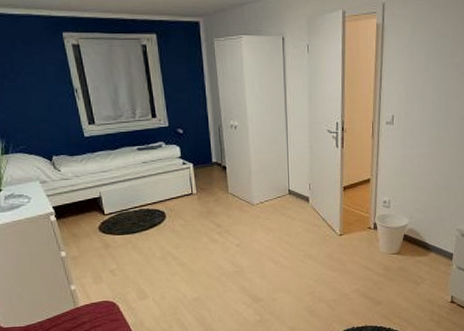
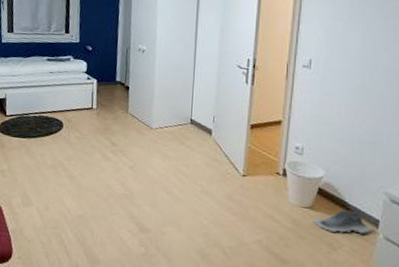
arctic: none [400,250,450,271] -> present [312,210,375,234]

